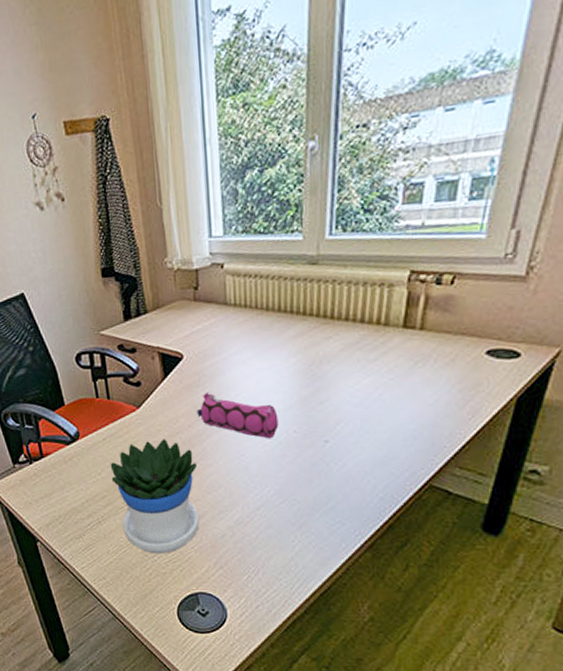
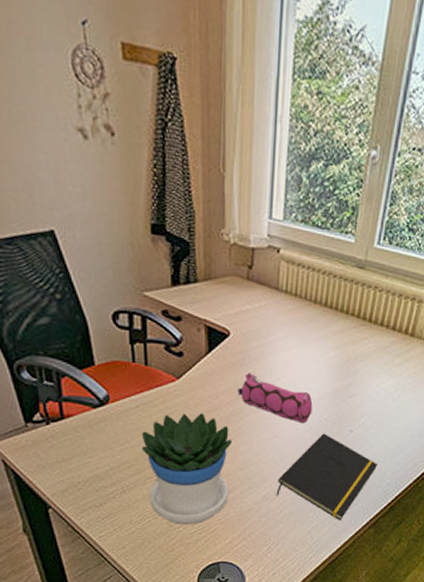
notepad: none [249,447,364,544] -> present [276,433,377,520]

